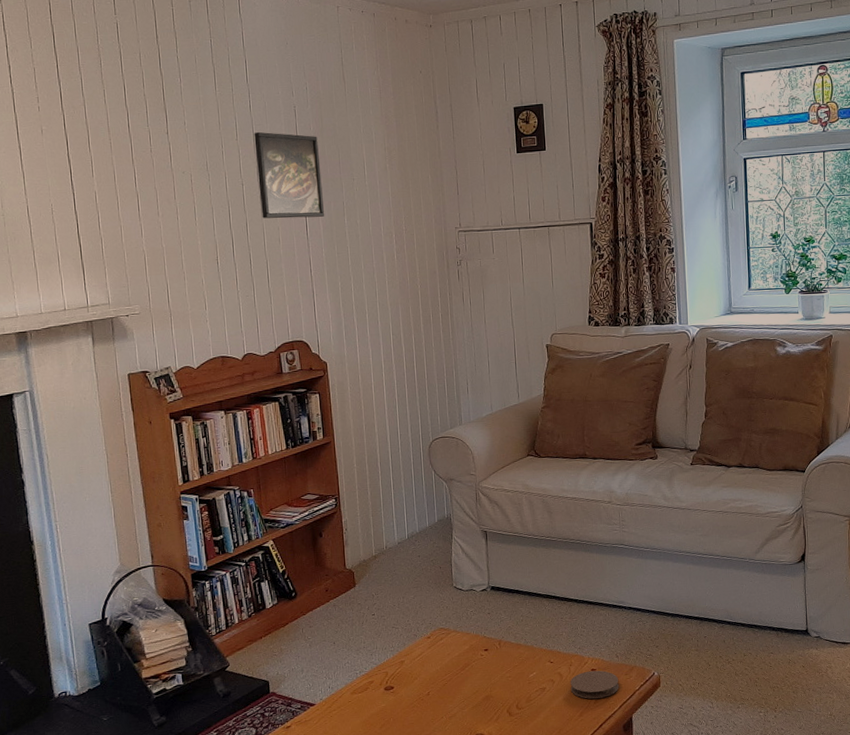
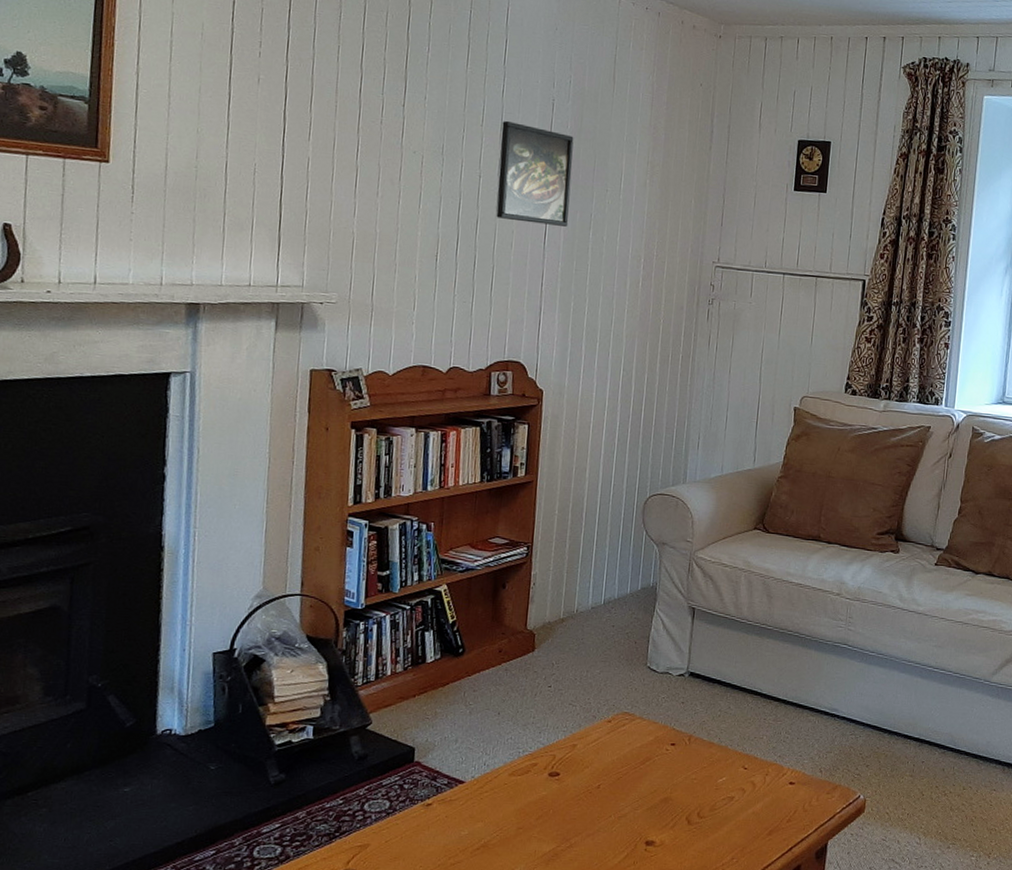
coaster: present [570,670,619,699] -> none [762,784,819,817]

